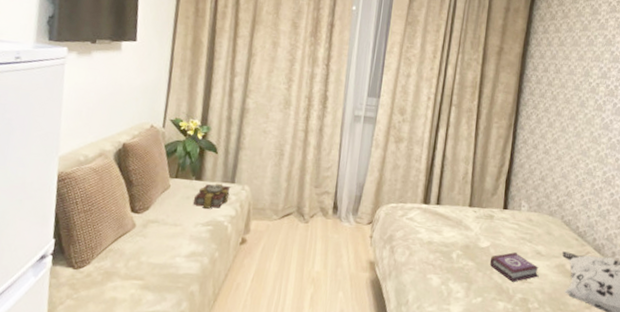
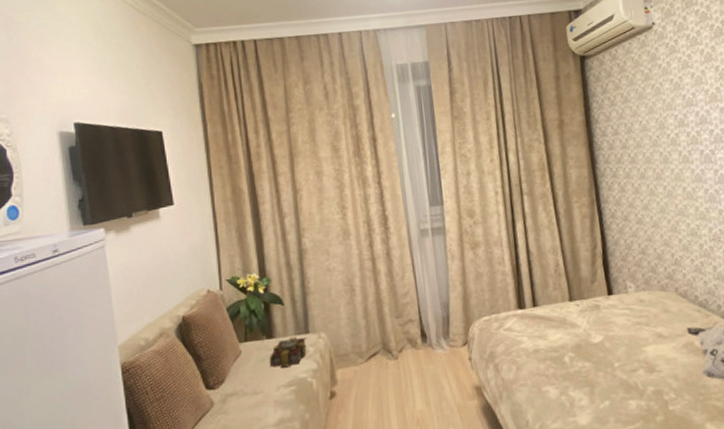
book: present [489,251,539,282] -> none [607,340,666,375]

